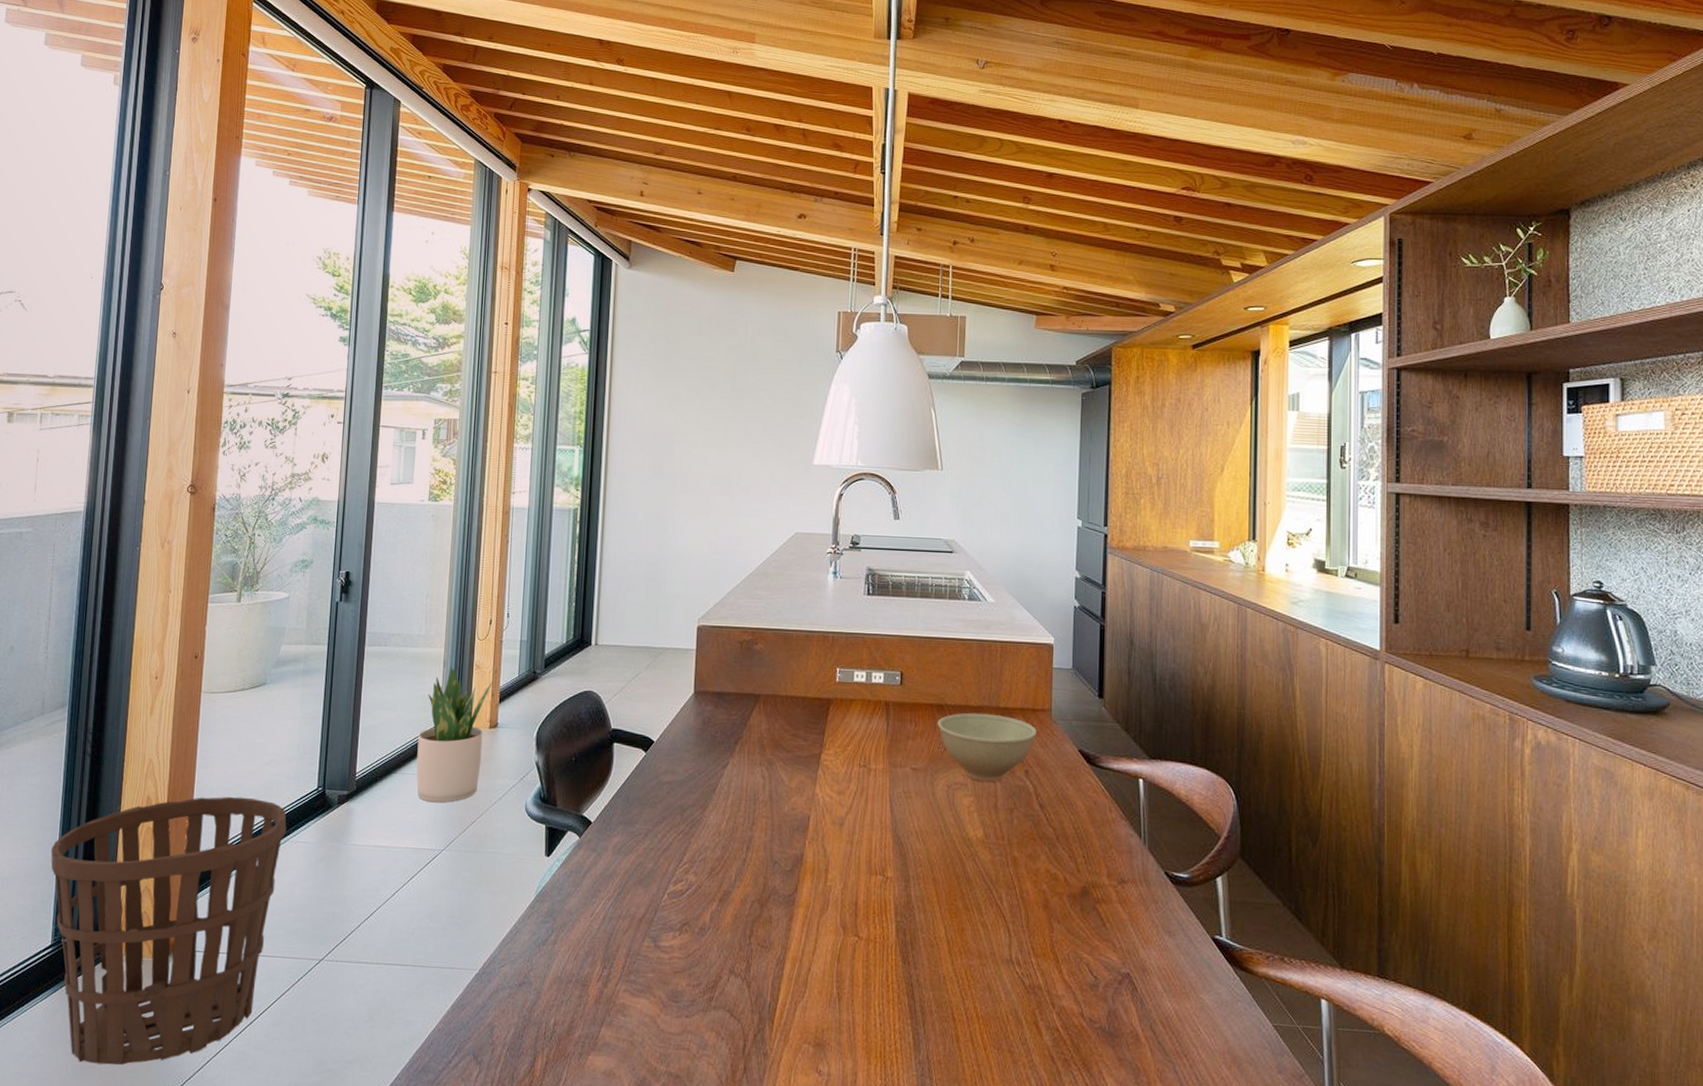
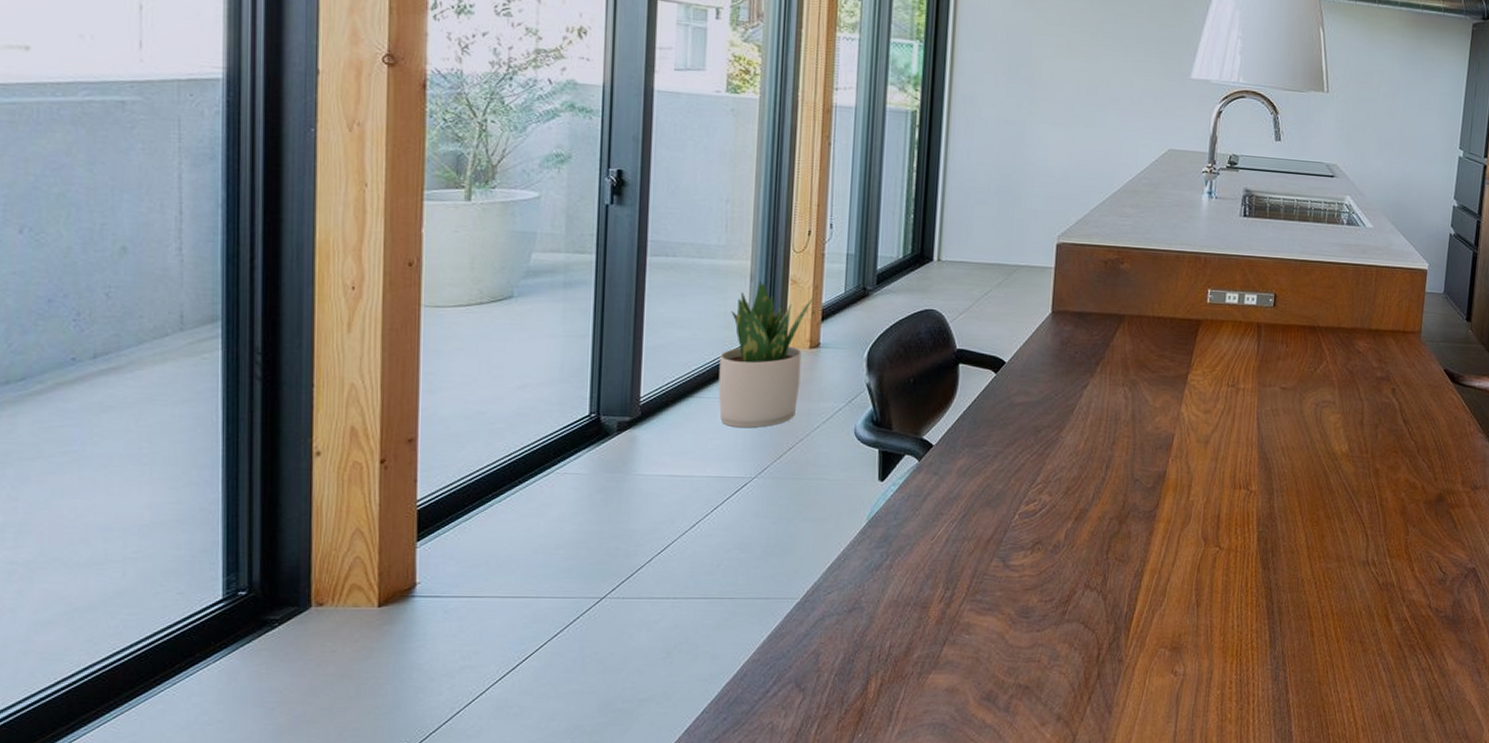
basket: present [50,796,287,1065] -> none [211,425,550,726]
bowl: present [937,713,1037,783] -> none [1309,334,1406,401]

